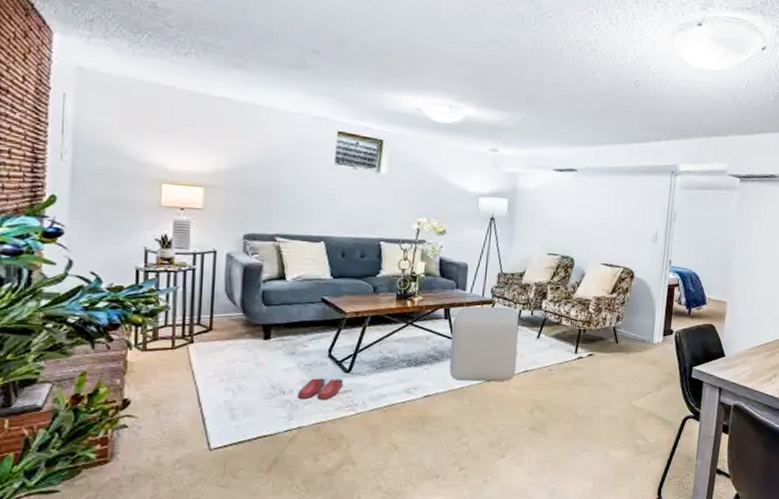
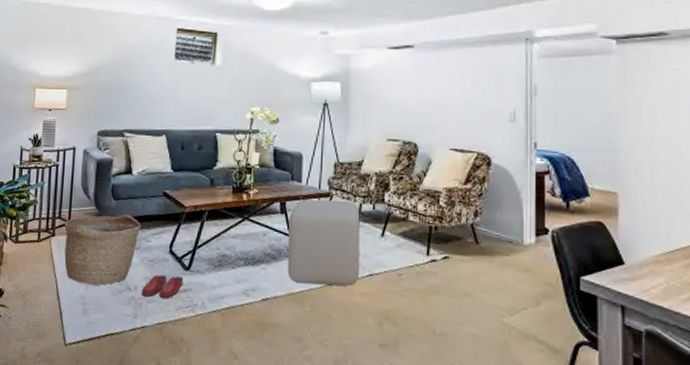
basket: none [205,320,297,391] -> present [64,214,141,286]

